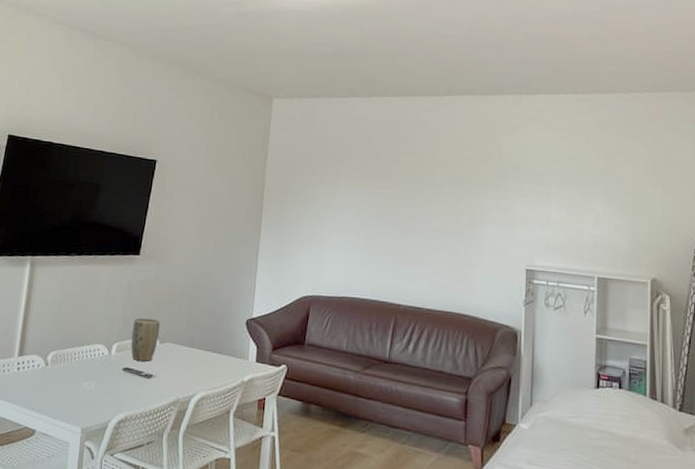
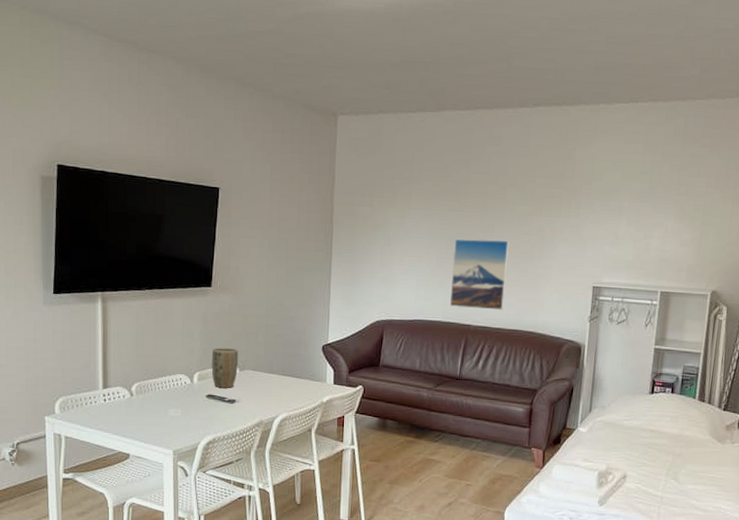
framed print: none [379,216,439,291] -> present [450,239,510,310]

